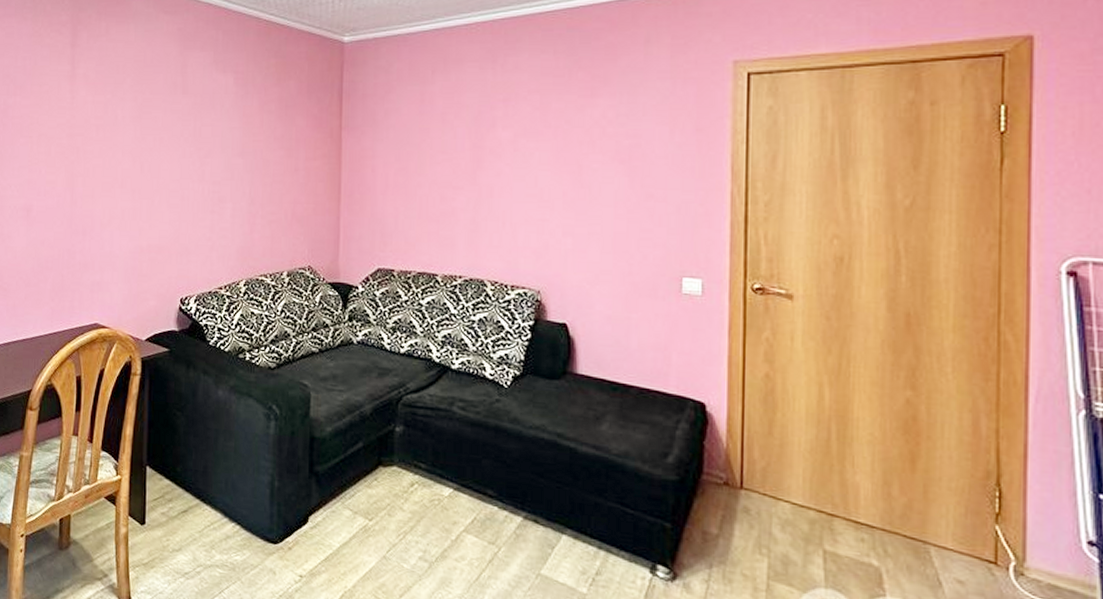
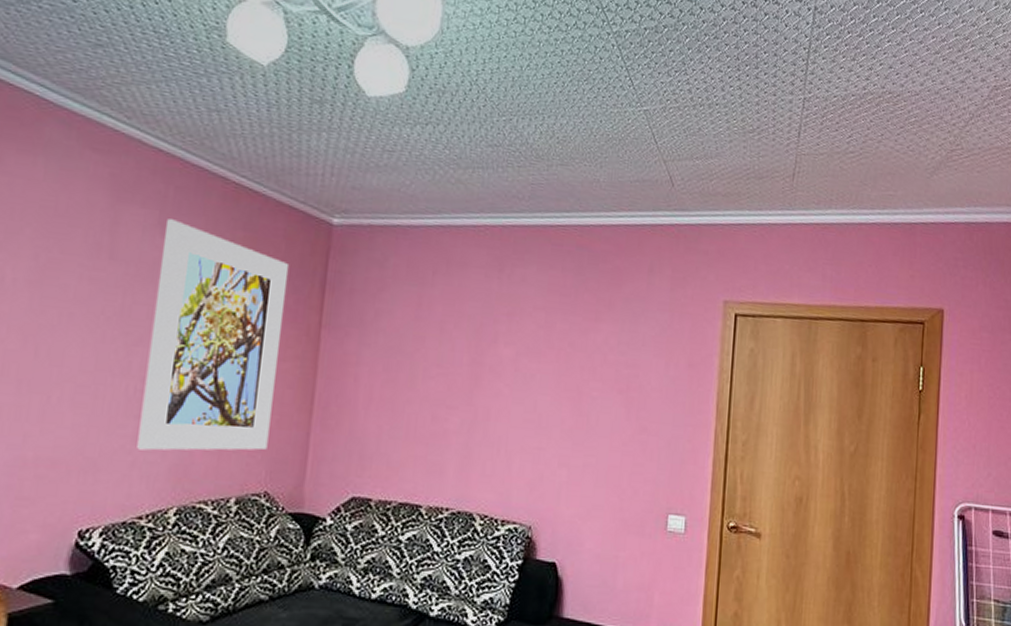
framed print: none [214,57,313,237] -> present [137,219,290,451]

